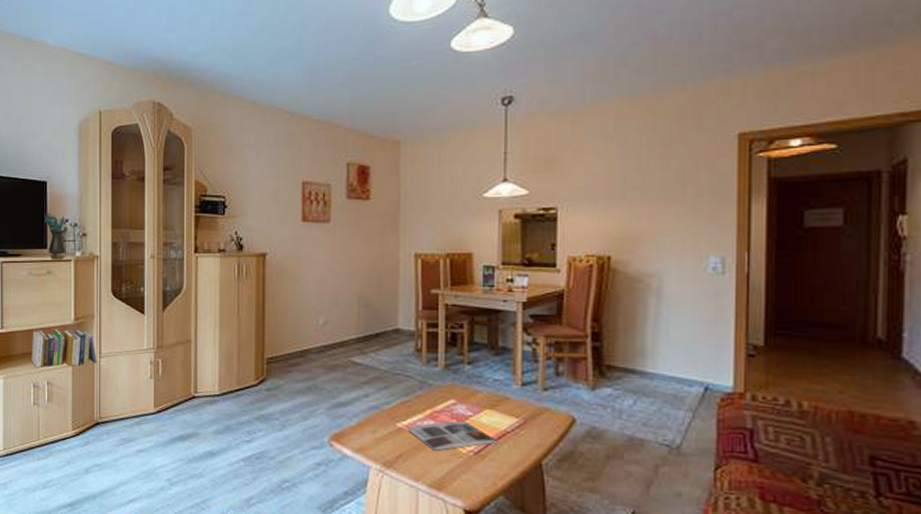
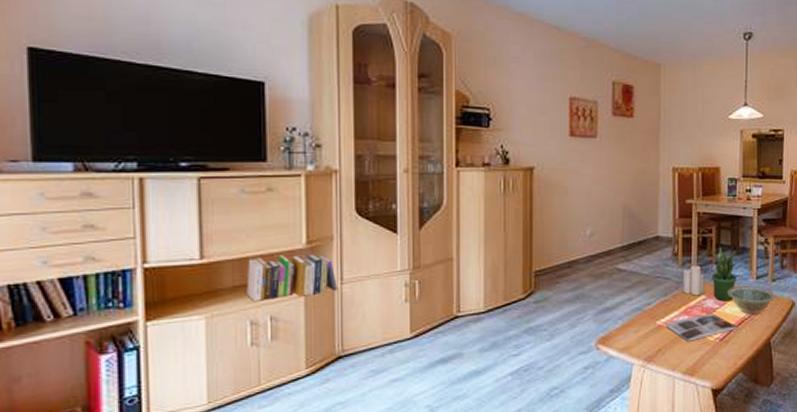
vase: present [44,212,66,260] -> none [261,118,294,175]
candle: none [427,363,456,400] -> present [682,264,705,296]
planter: none [462,345,495,409] -> present [711,247,737,302]
bowl: none [483,391,549,429] -> present [727,285,776,315]

